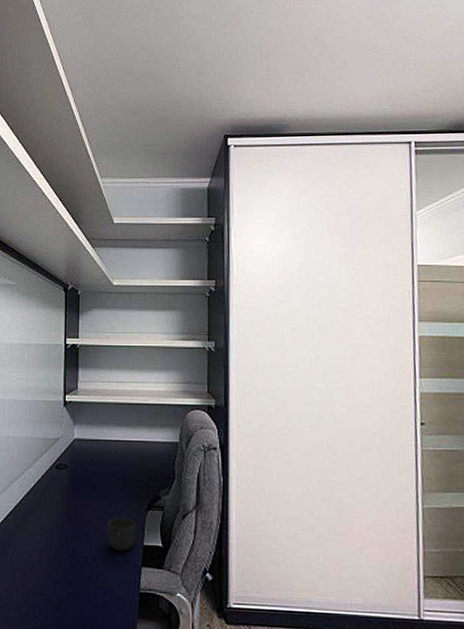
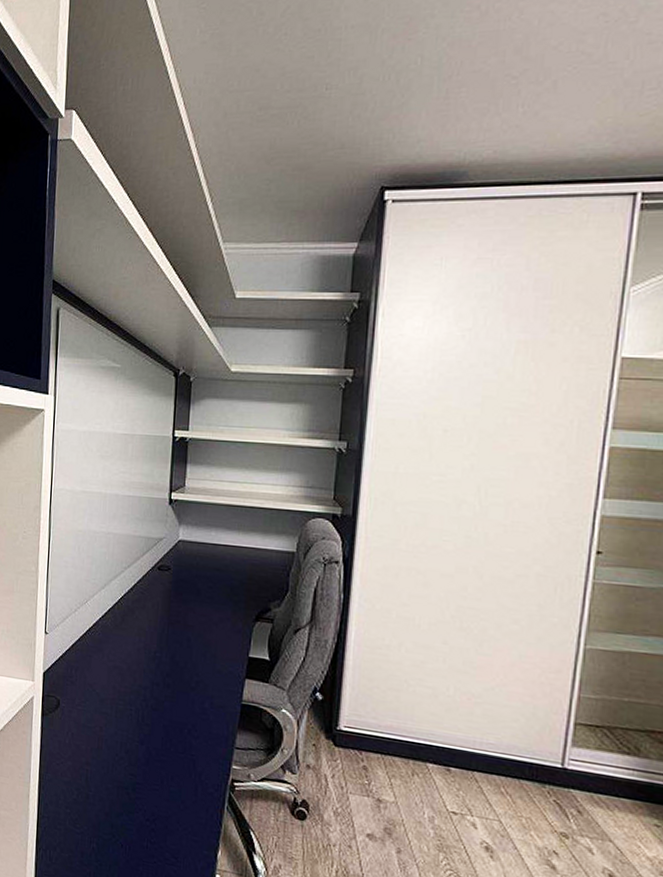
mug: present [108,518,135,551] -> none [210,626,241,661]

